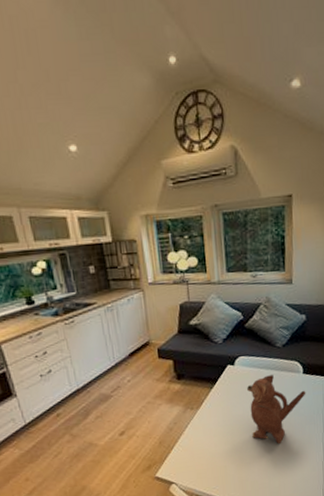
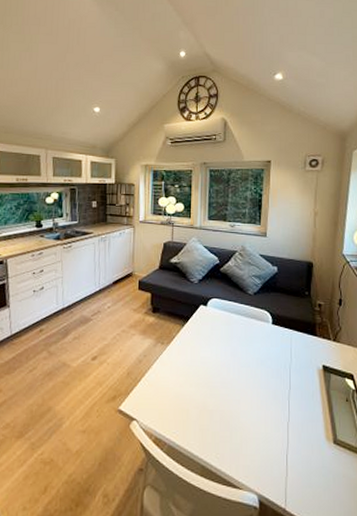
teapot: present [247,375,306,445] -> none [217,321,274,396]

